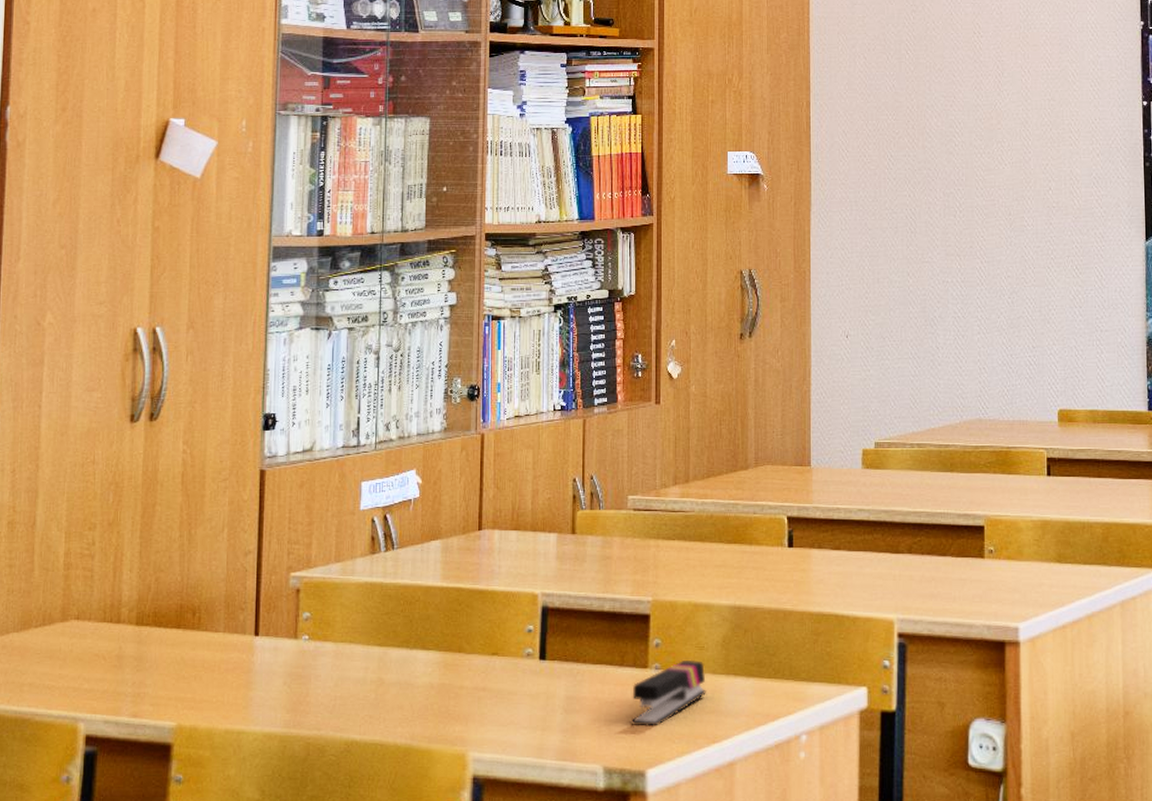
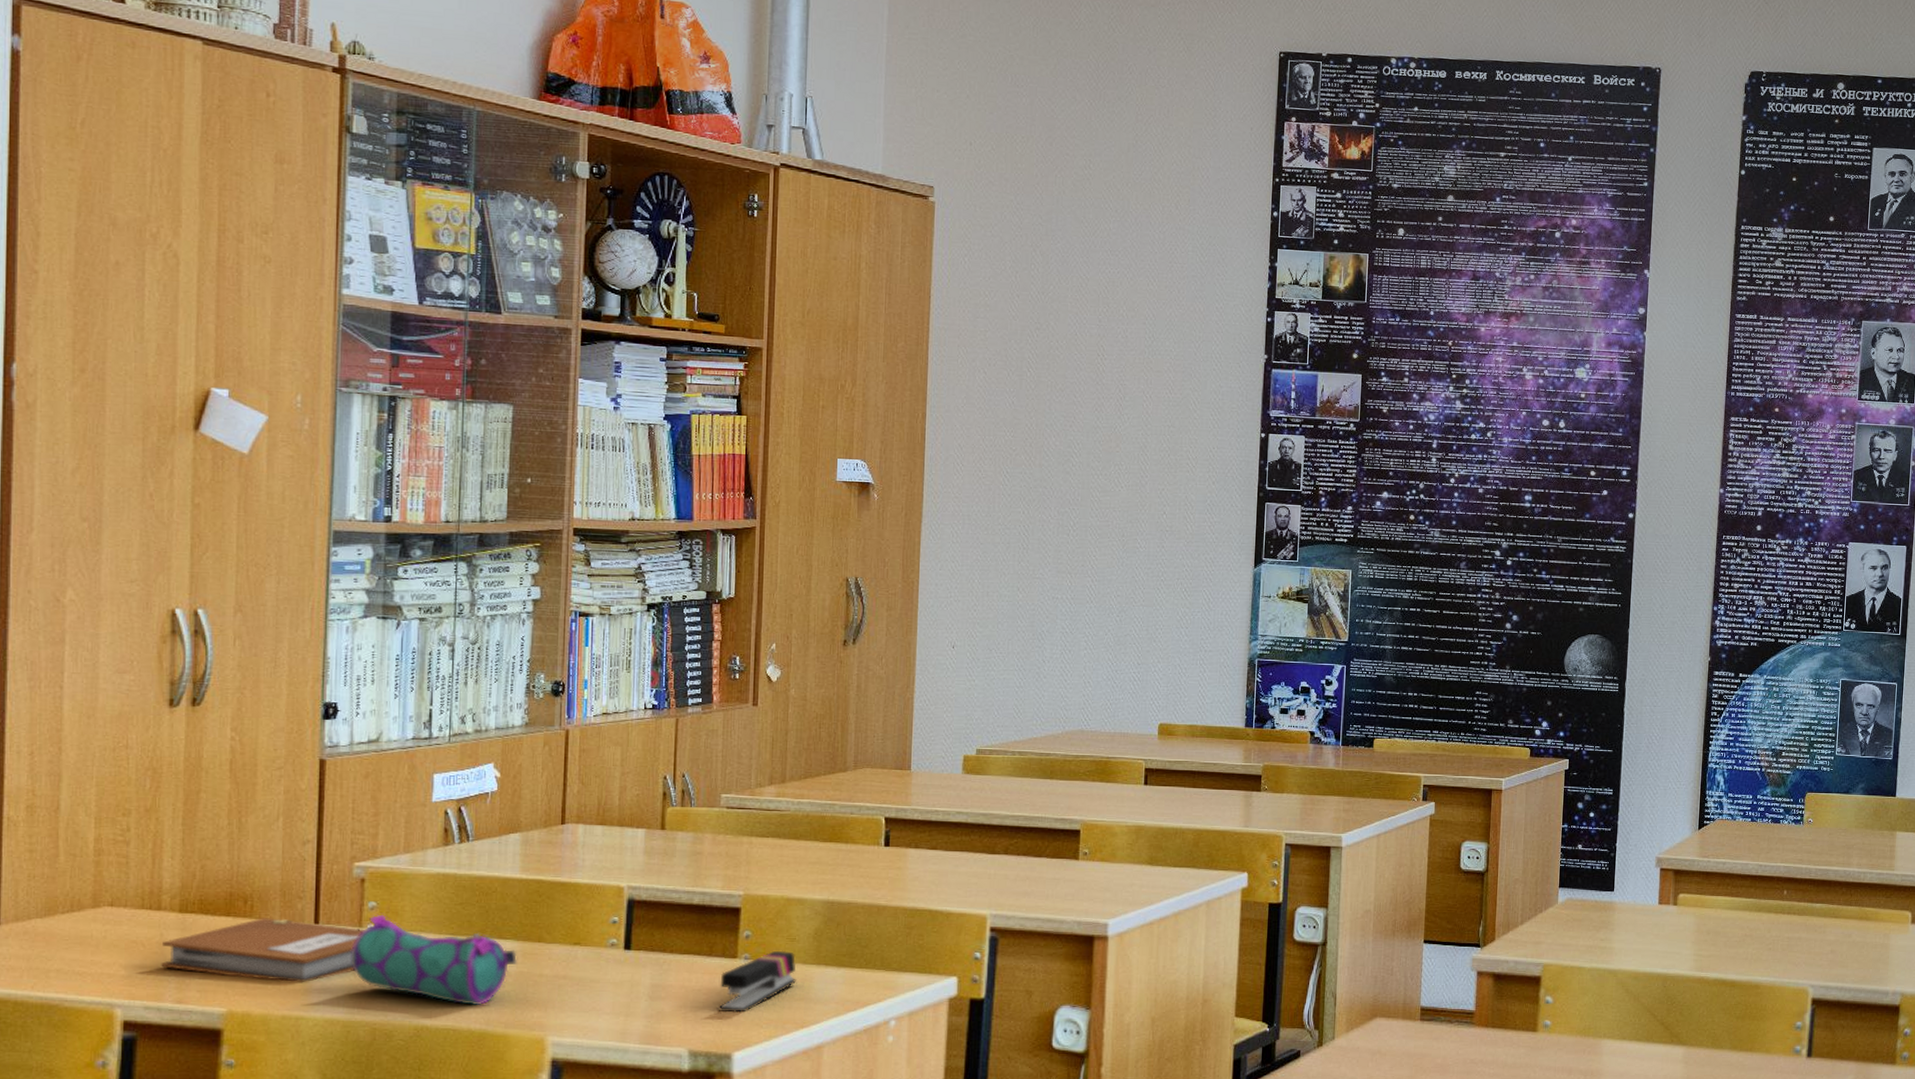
notebook: none [119,630,300,696] -> present [161,918,365,983]
pencil case: none [287,626,440,720] -> present [351,915,518,1006]

